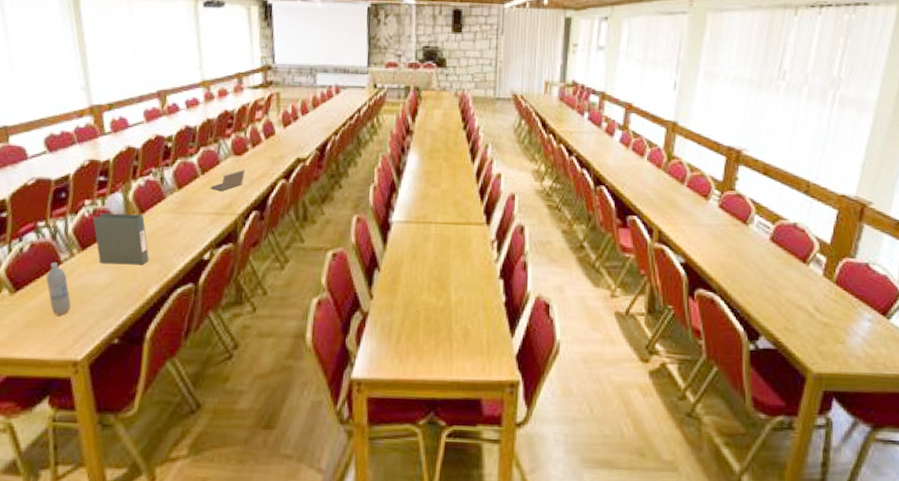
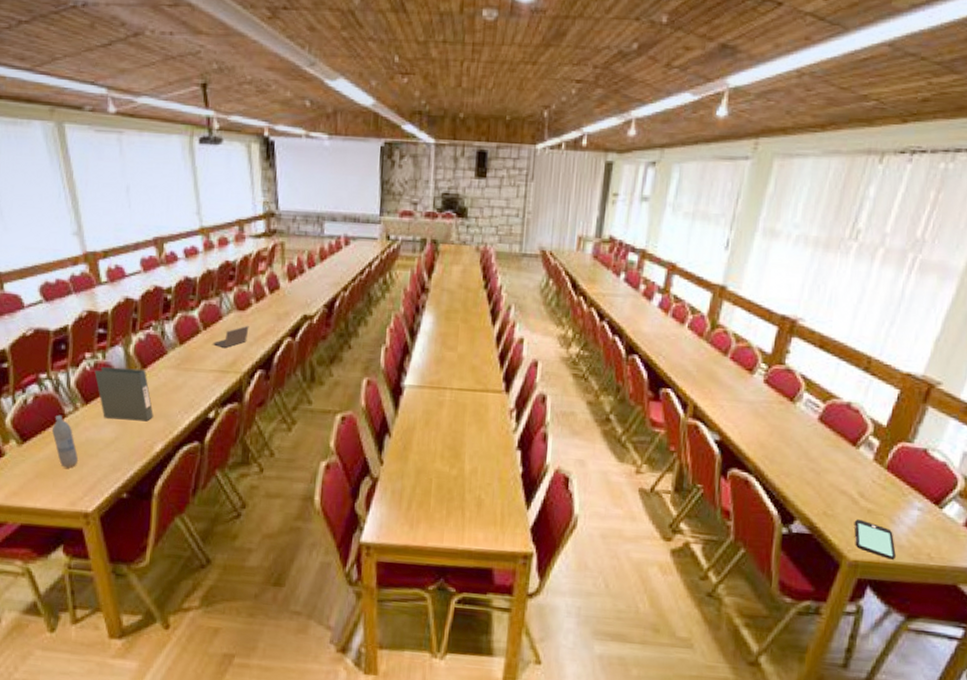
tablet: none [814,333,855,371] -> present [854,519,896,560]

